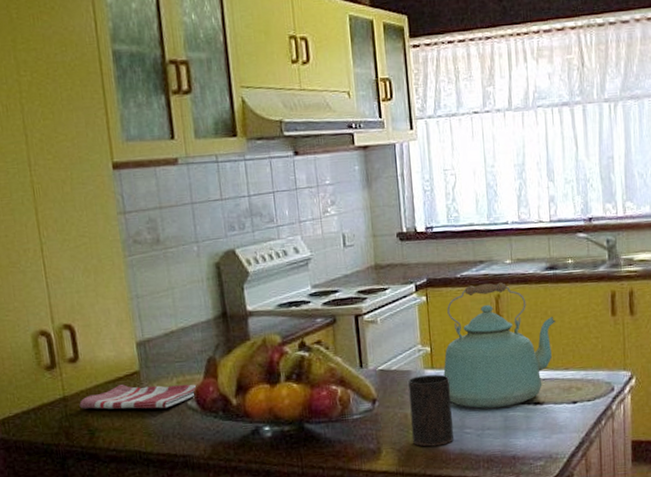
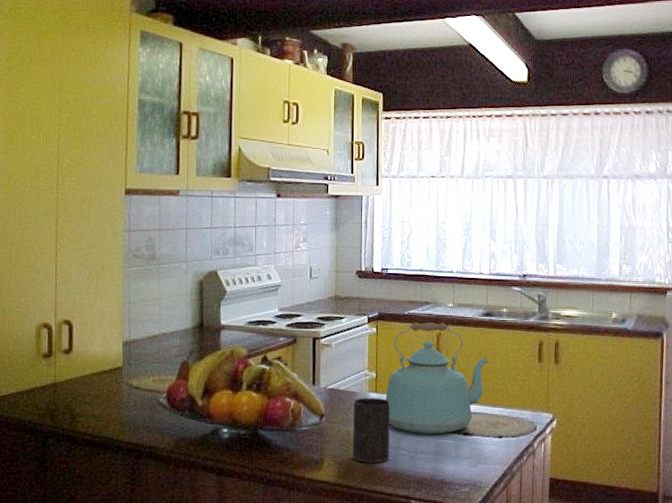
dish towel: present [79,384,198,409] -> none [66,376,171,402]

